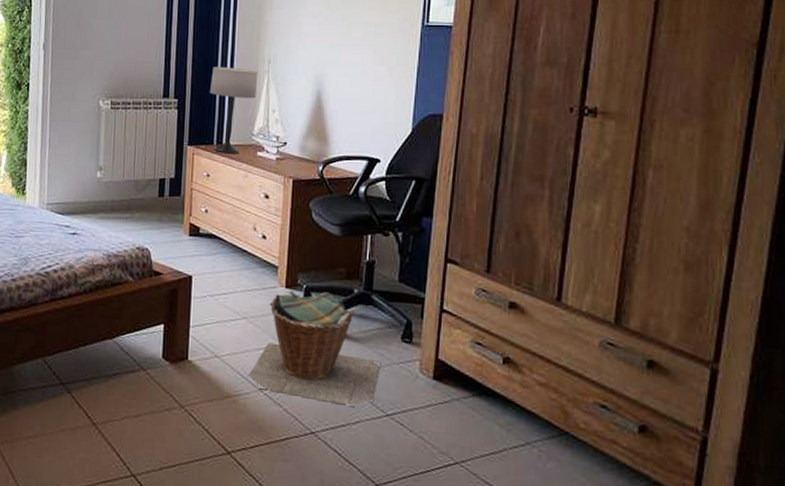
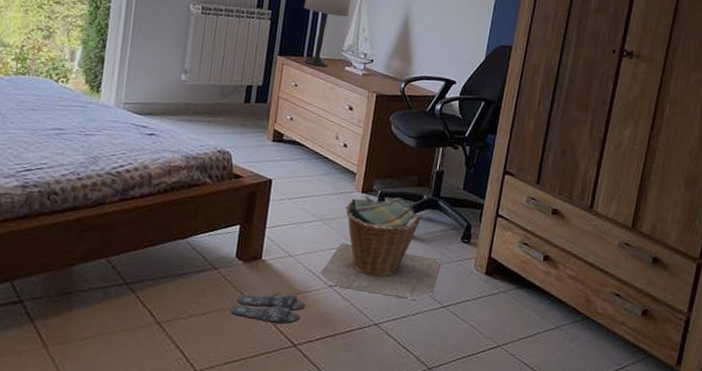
slippers: none [161,396,236,429] -> present [230,293,306,324]

